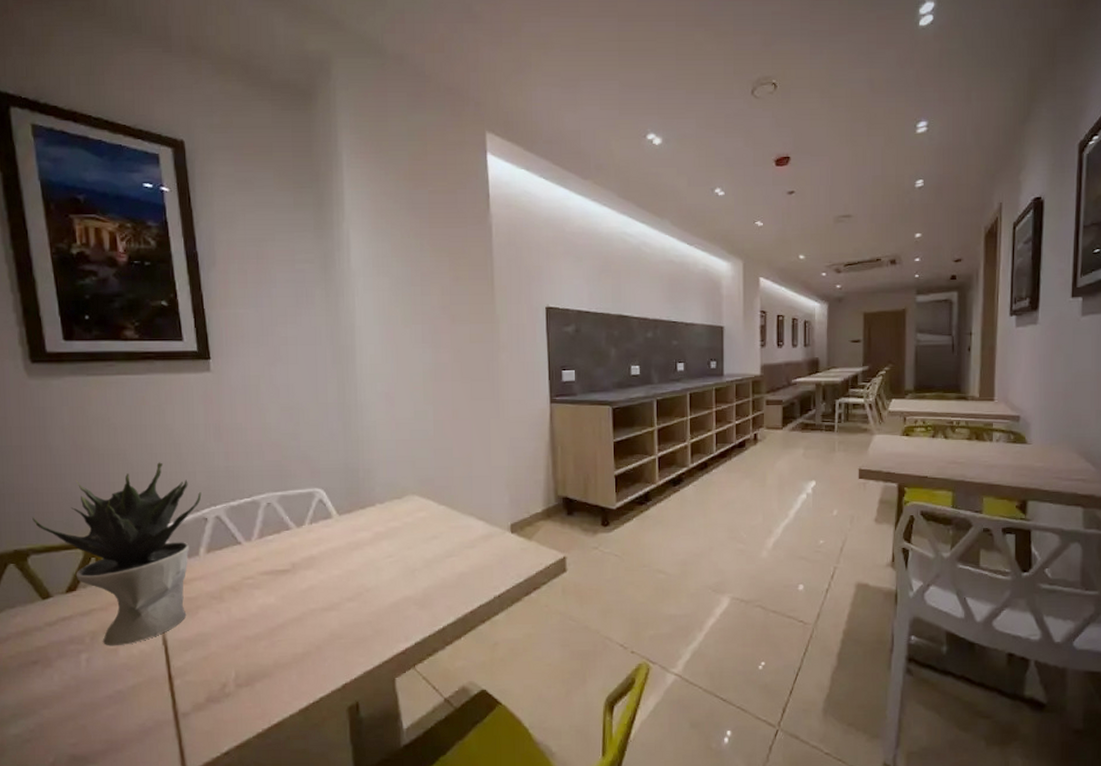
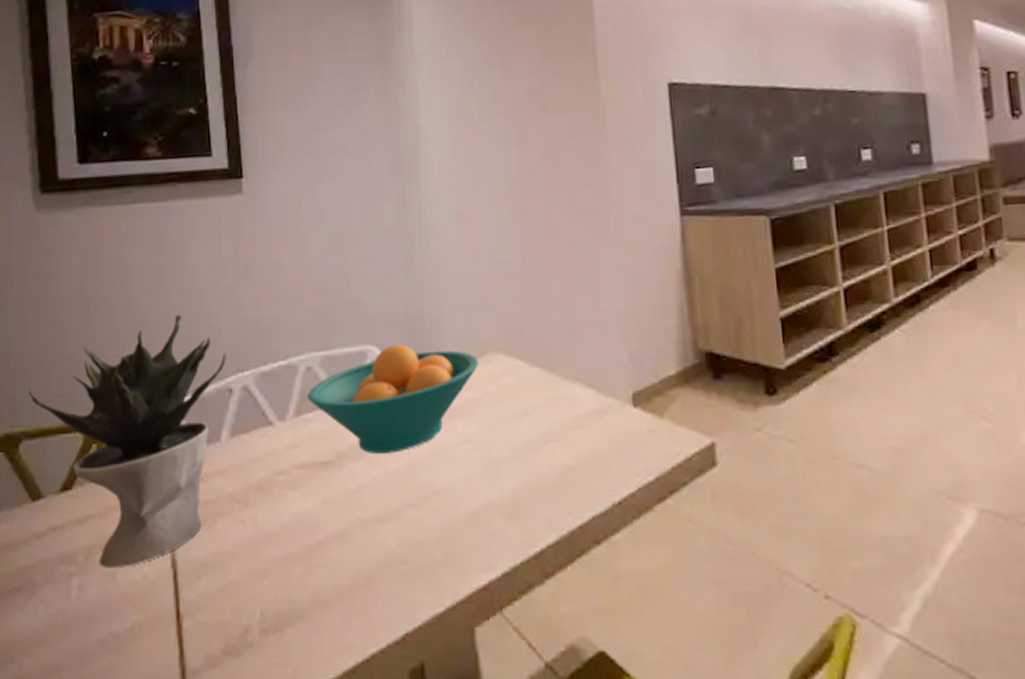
fruit bowl: none [268,487,401,564] -> present [307,344,479,454]

